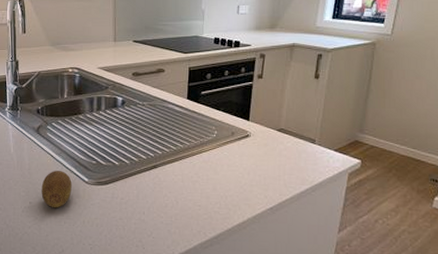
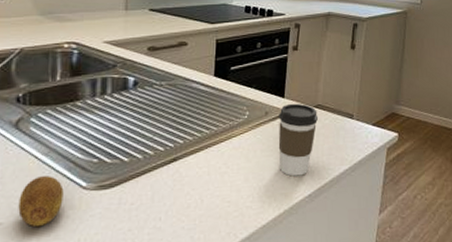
coffee cup: none [243,126,281,191] -> present [278,103,319,177]

